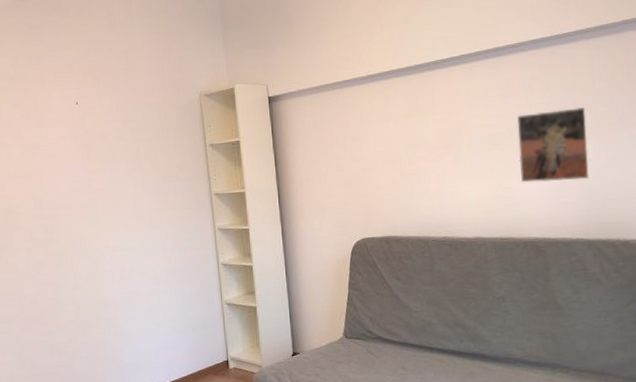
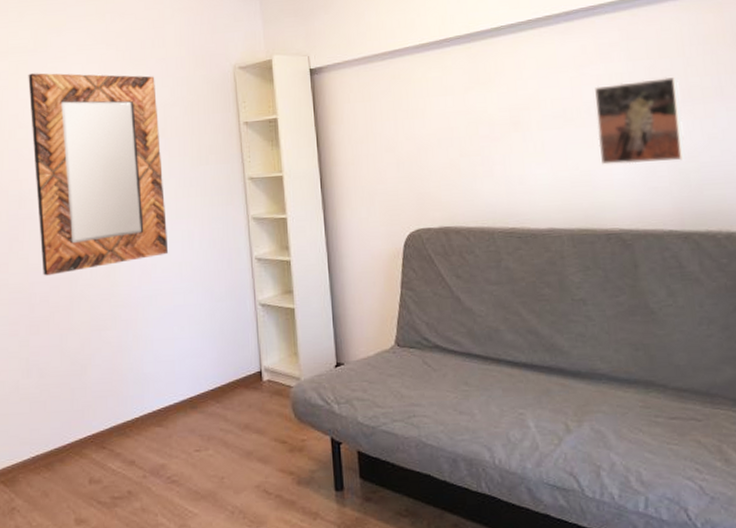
home mirror: none [10,98,144,281] -> present [28,73,168,276]

